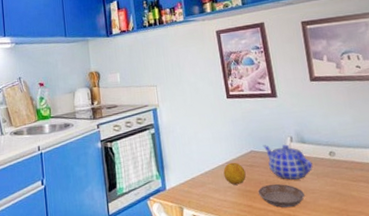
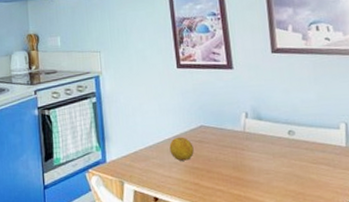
saucer: present [258,184,305,208] -> none [206,162,258,188]
teapot: present [262,144,313,180] -> none [214,120,269,158]

